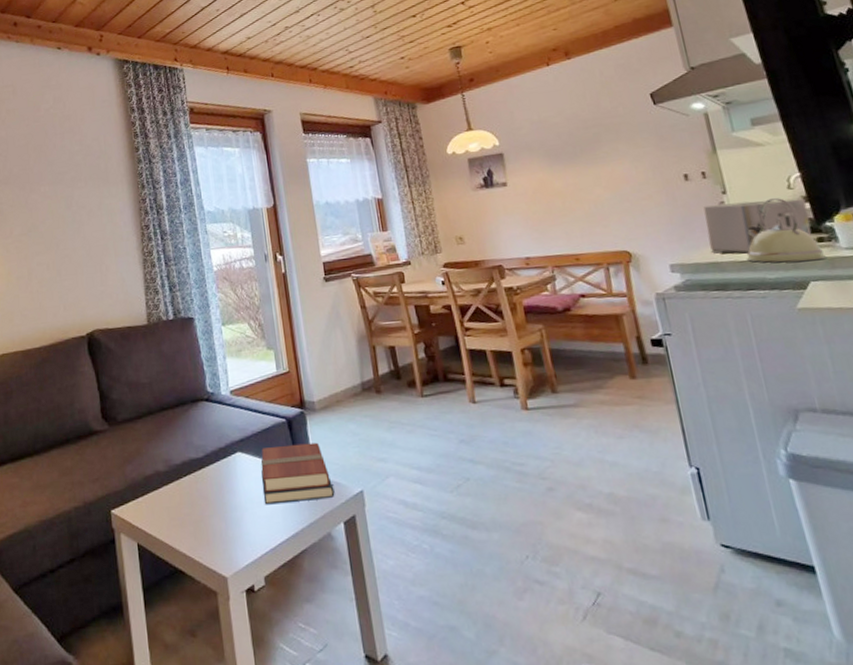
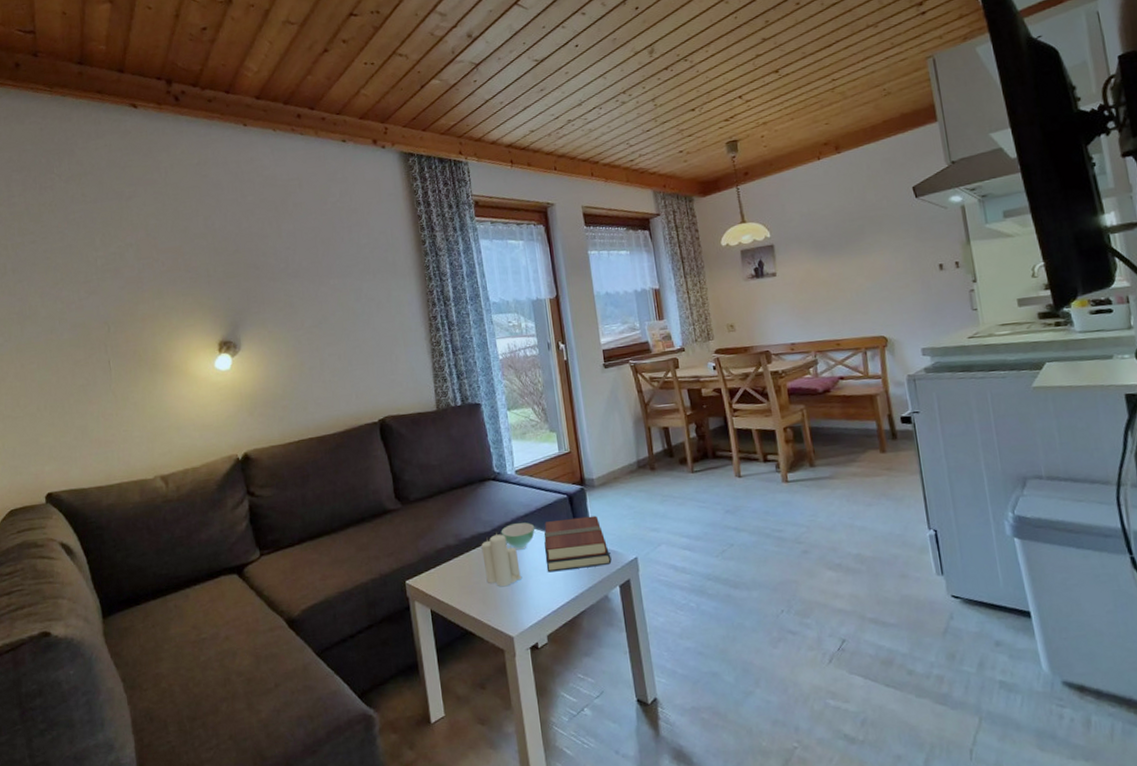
candle: none [193,458,237,520] -> present [481,532,523,587]
bowl: none [214,447,252,479] -> present [500,522,535,550]
toaster: present [703,198,812,255] -> none [955,286,1051,339]
kettle: present [746,197,826,263] -> none [991,285,1061,346]

